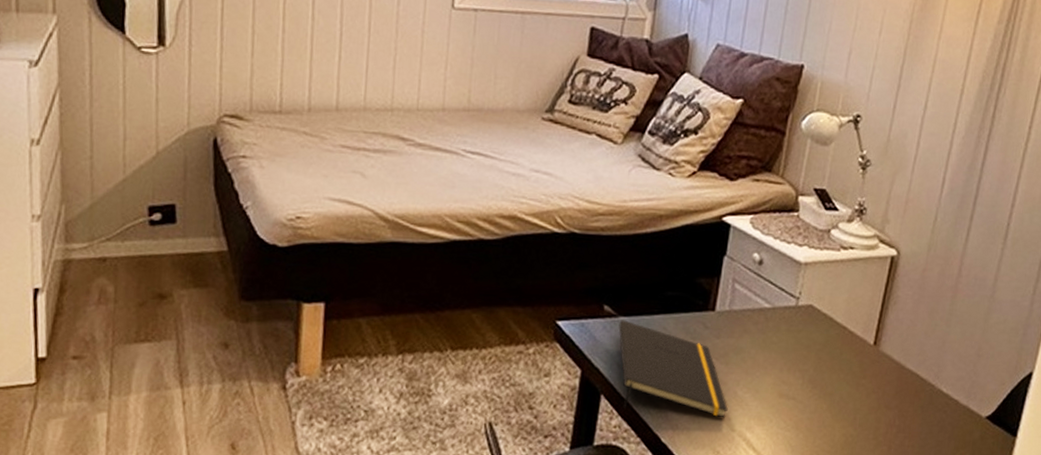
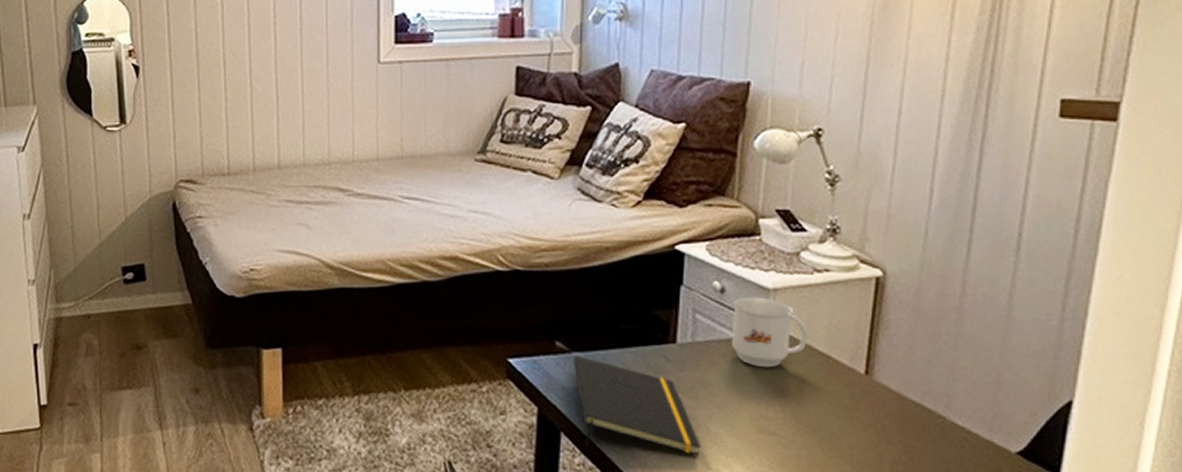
mug: none [763,269,831,337] -> present [731,297,808,368]

